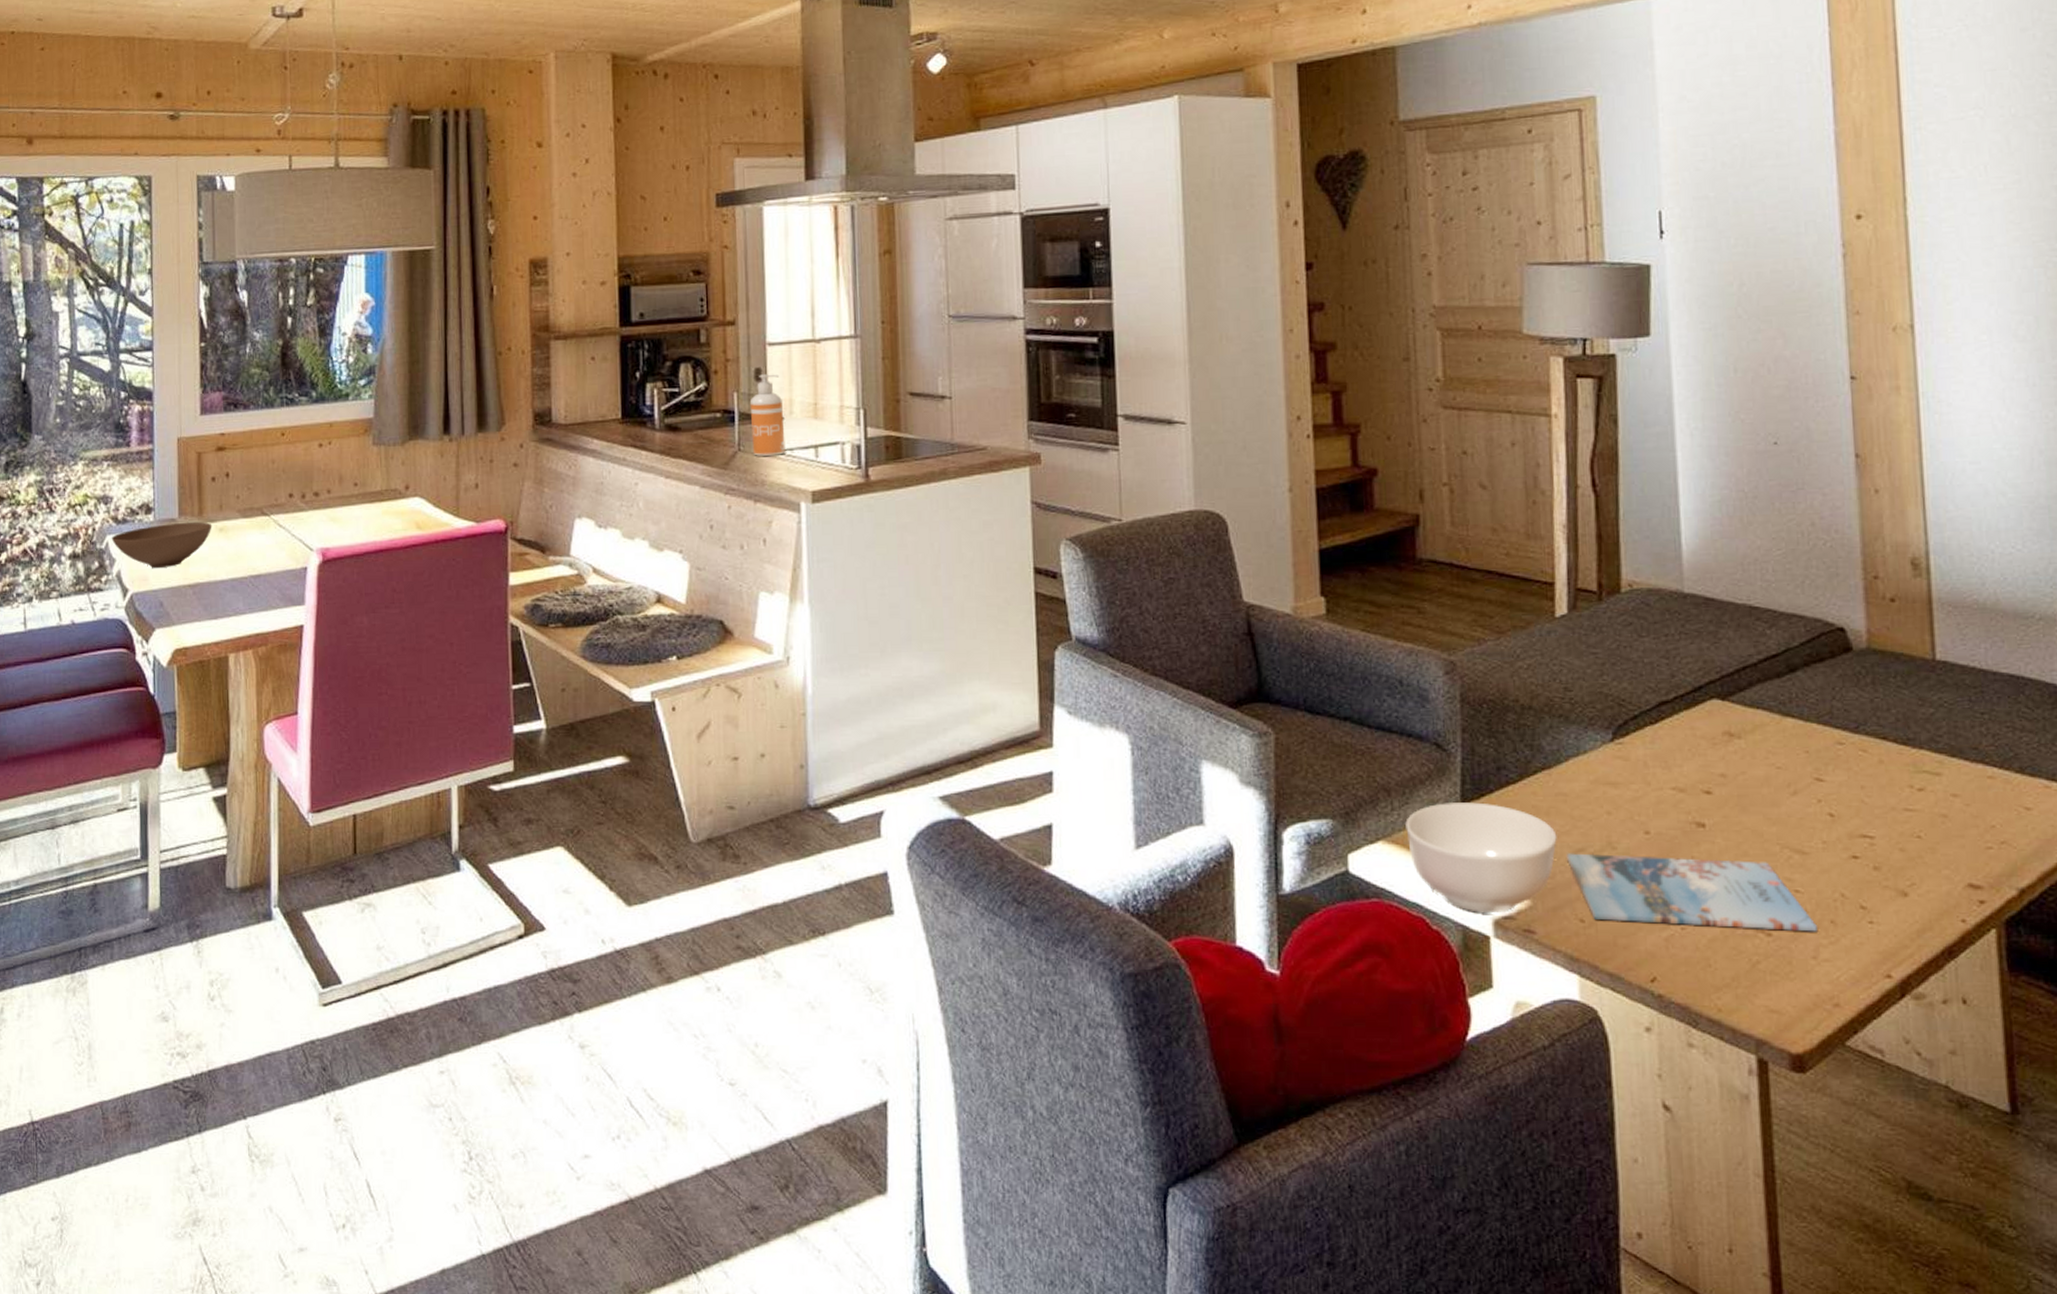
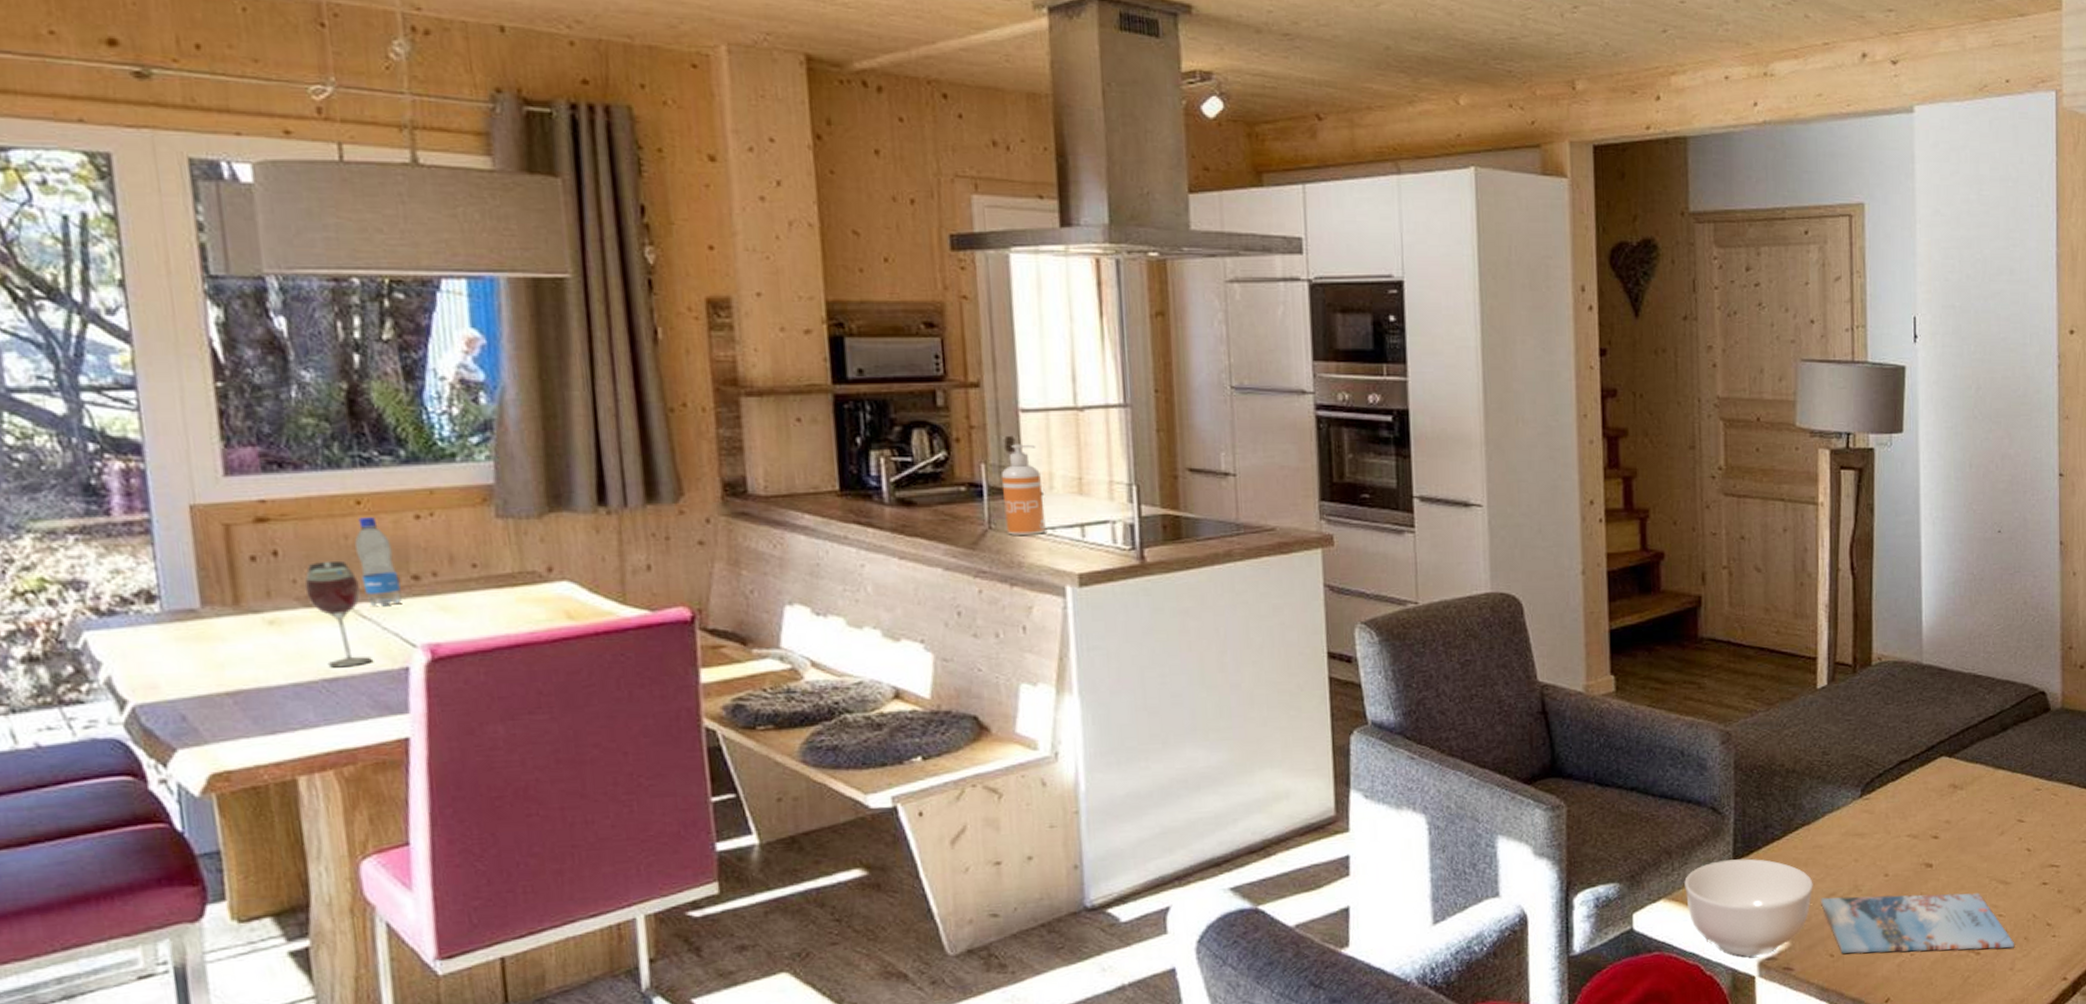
bowl: present [112,521,212,568] -> none [92,612,257,672]
wineglass: none [244,480,283,567] -> present [304,560,372,668]
bottle: none [278,446,306,518] -> present [354,517,402,607]

